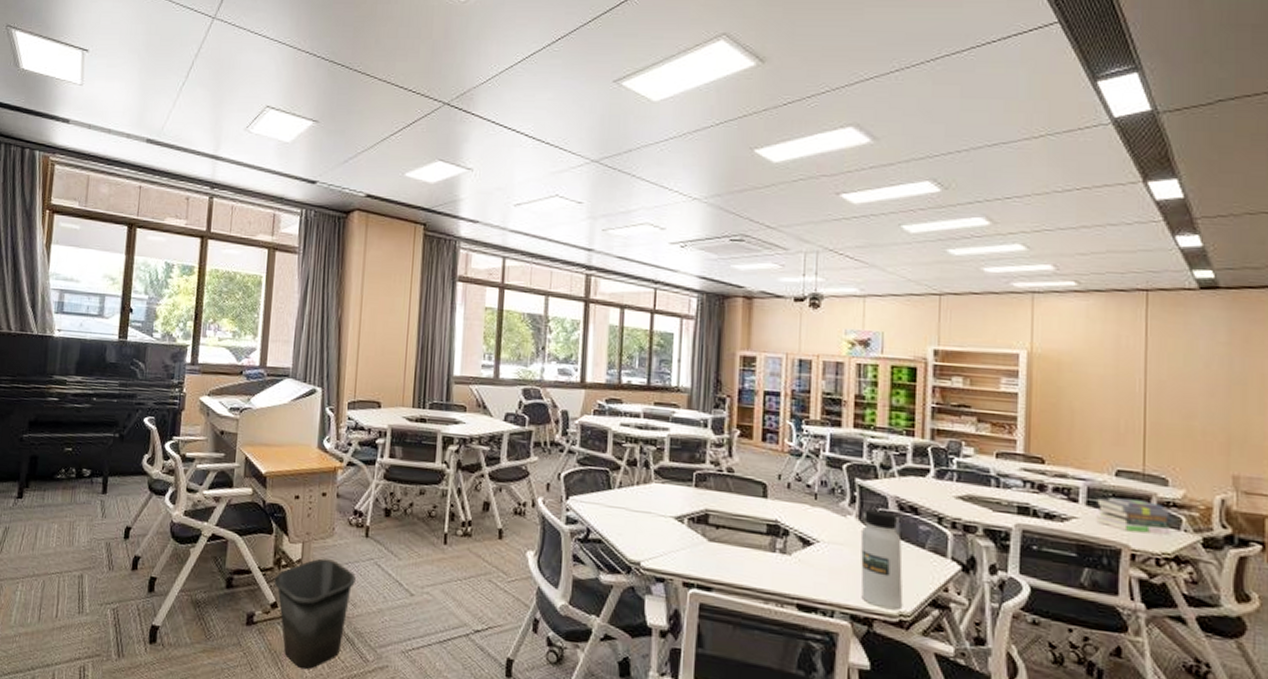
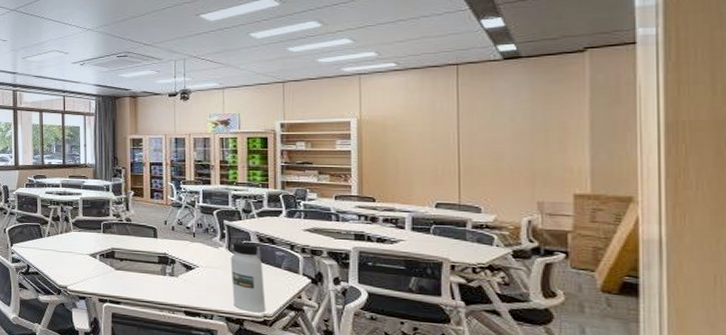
books: present [1096,497,1172,536] -> none [420,224,486,250]

